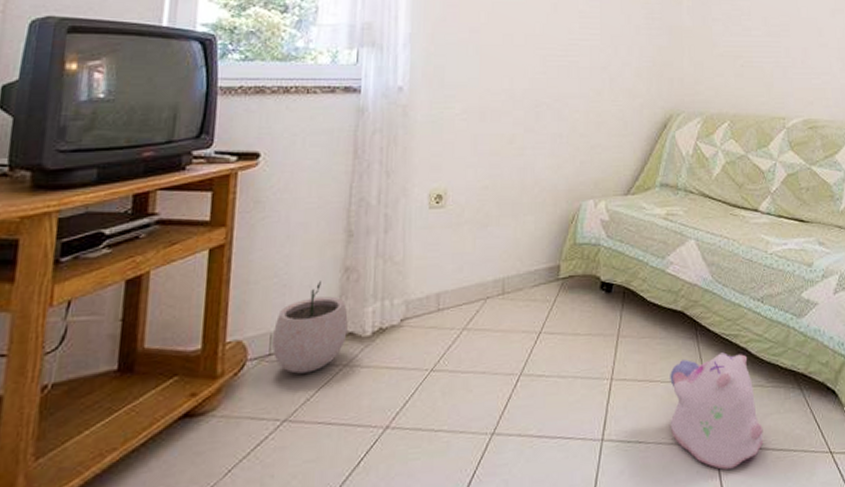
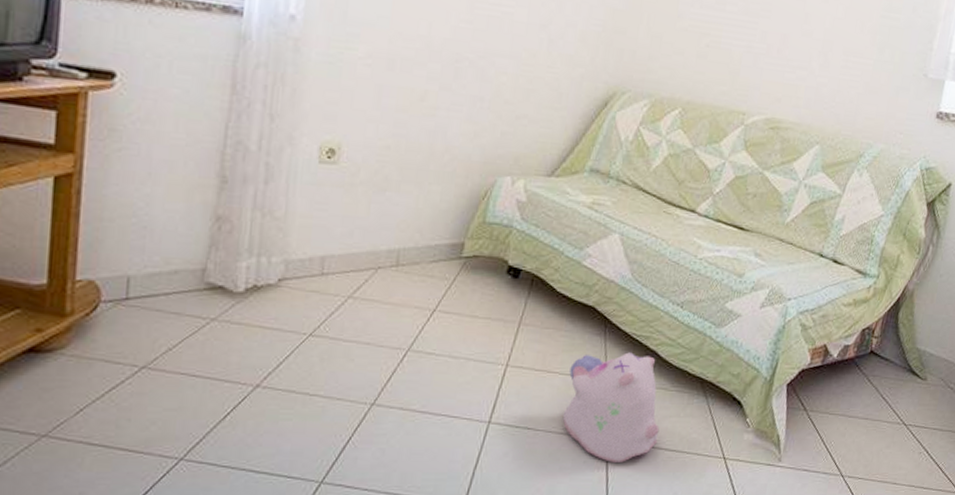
plant pot: present [271,281,348,374] -> none [128,227,218,323]

